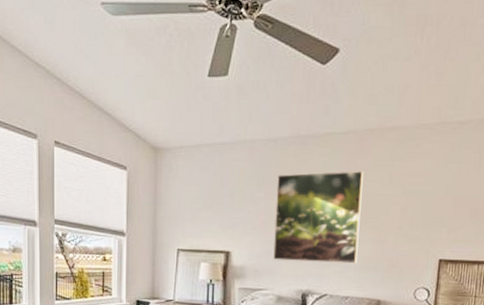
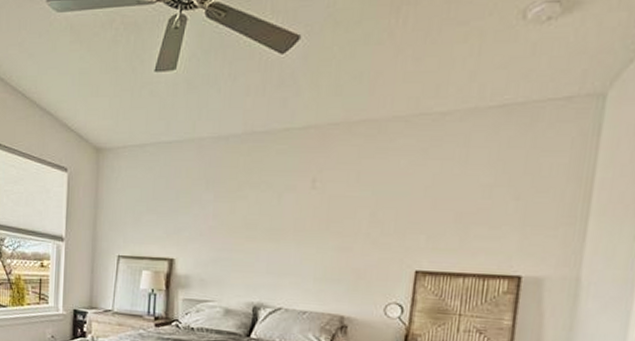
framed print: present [273,171,363,264] -> none [221,170,326,274]

